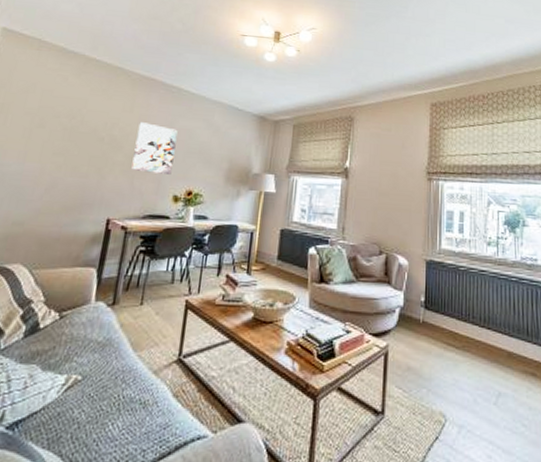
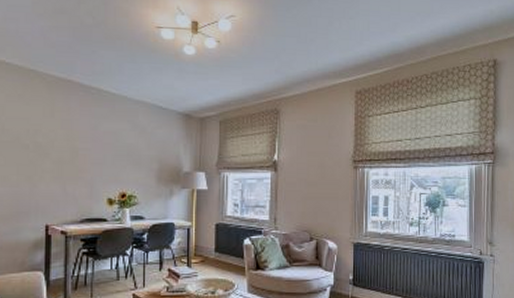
wall art: present [131,122,178,174] -> none [62,127,103,178]

